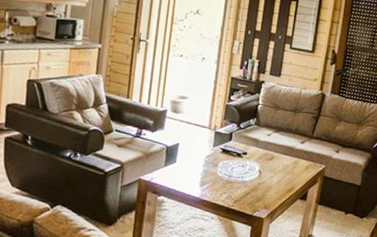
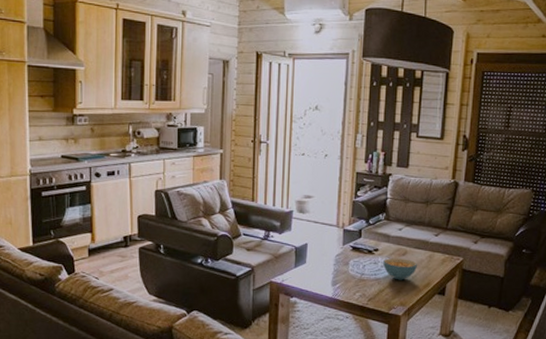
cereal bowl: none [251,162,283,184] -> present [383,258,417,280]

